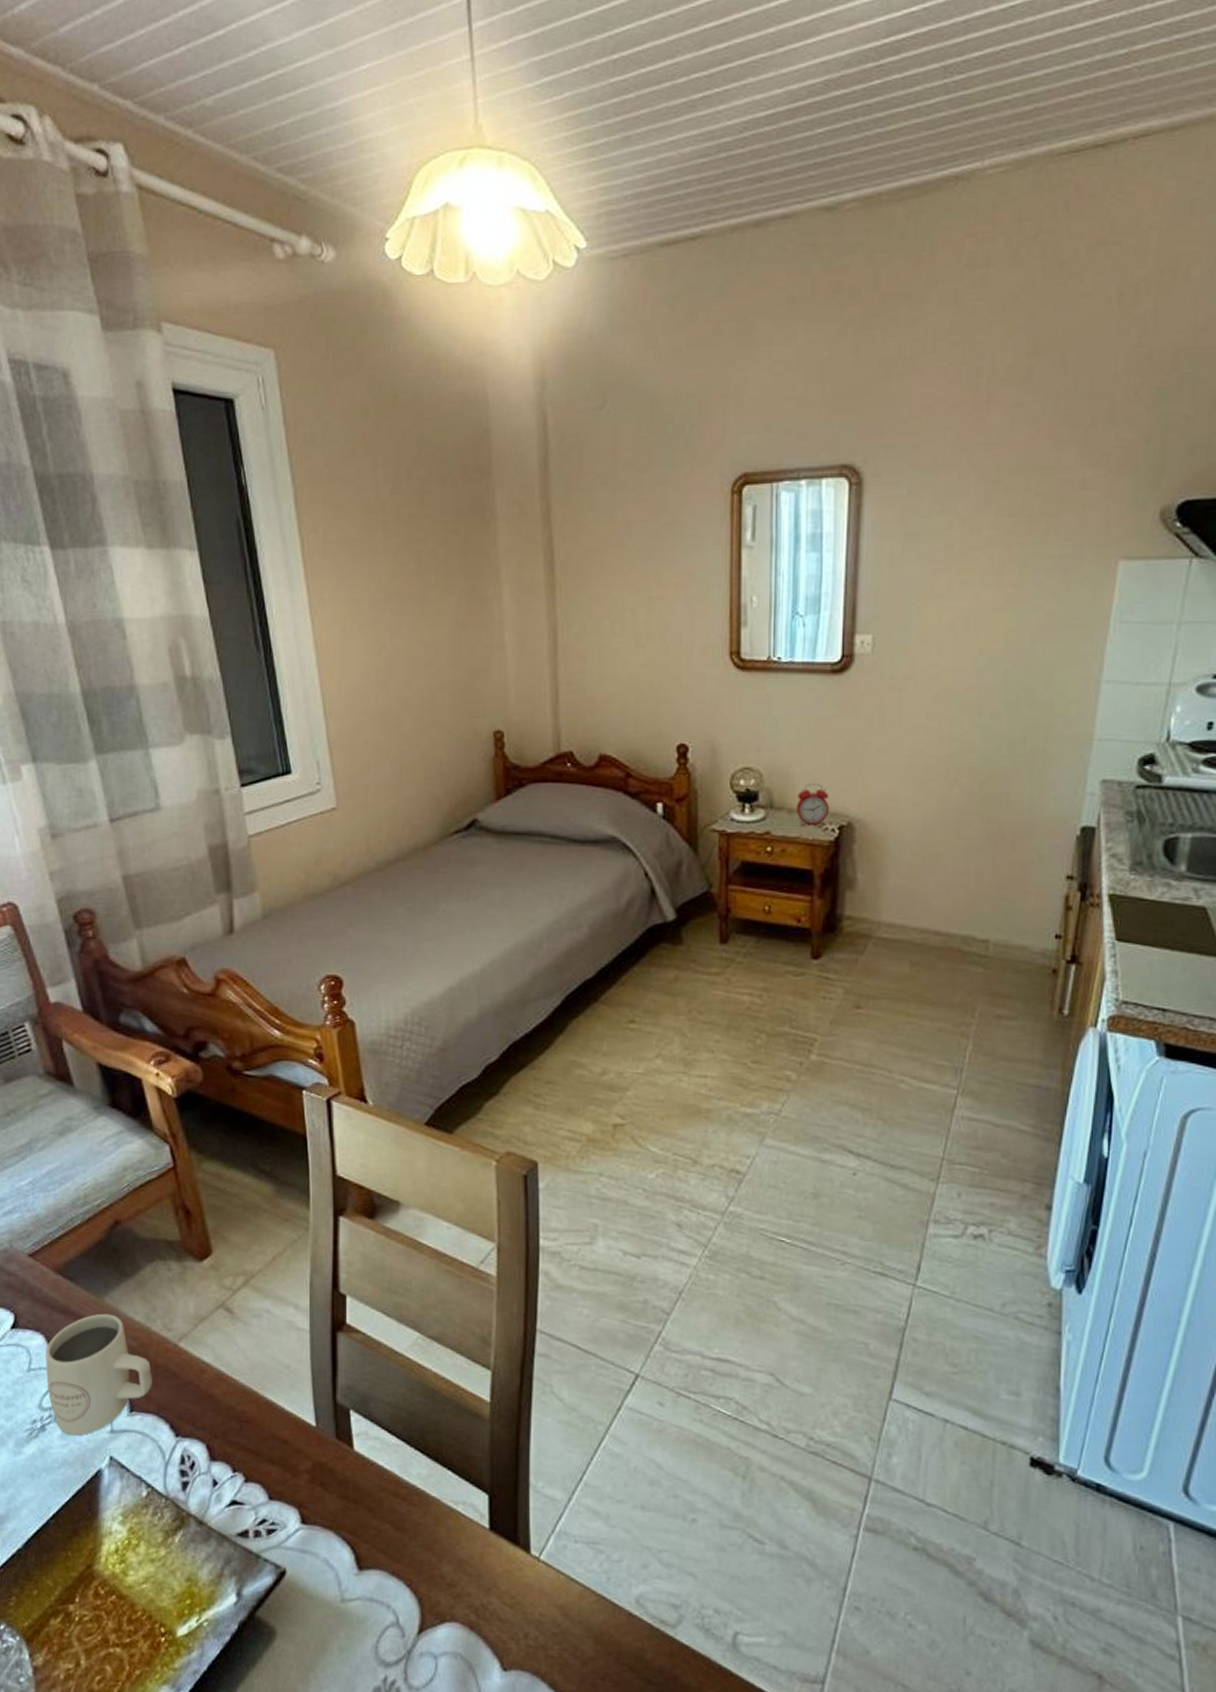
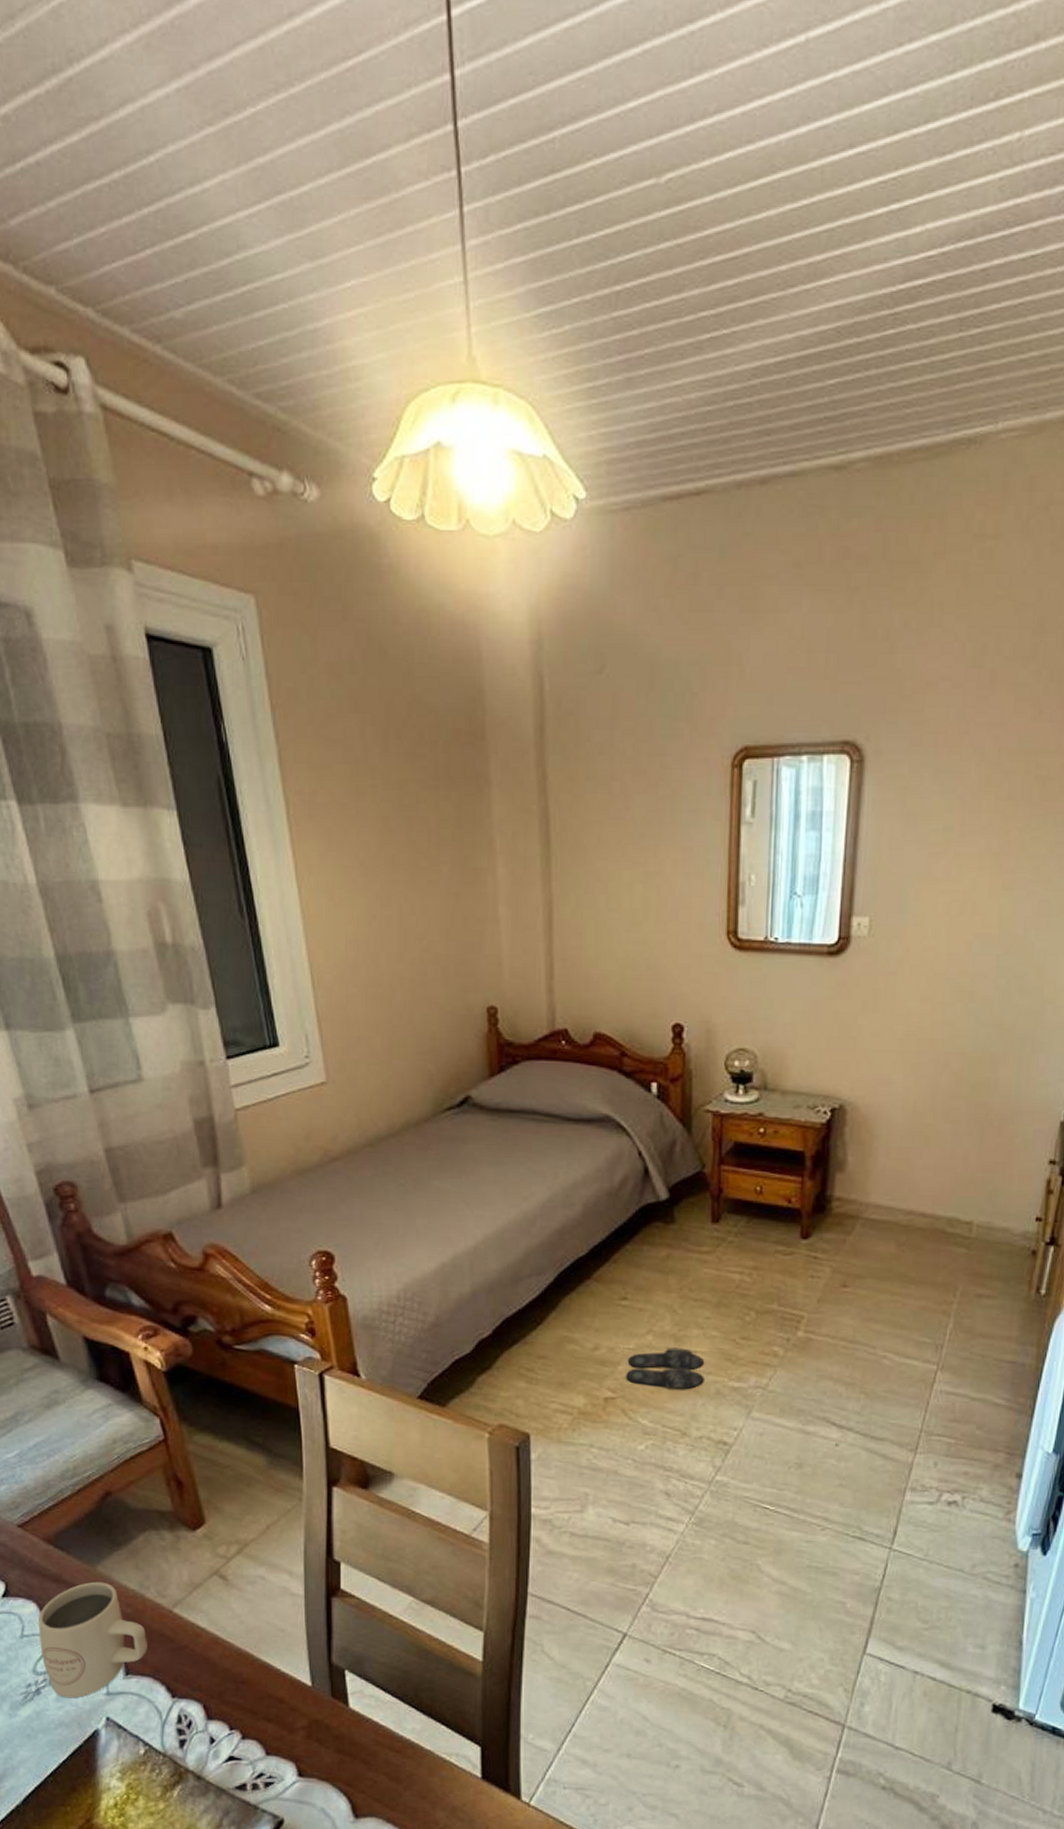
slippers: none [635,1072,715,1116] -> present [626,1348,704,1390]
alarm clock: present [796,783,830,826] -> none [789,1065,822,1108]

